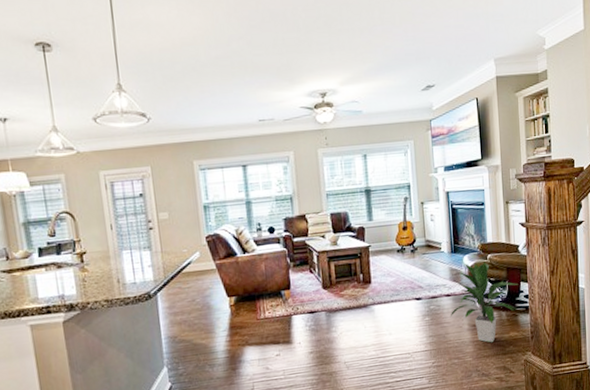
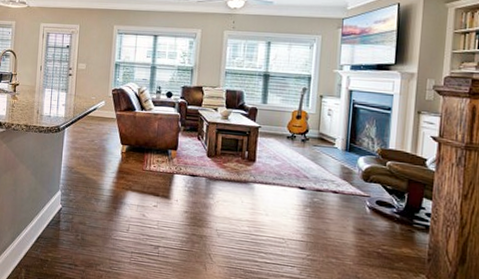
indoor plant: present [450,261,518,343] -> none [334,165,420,253]

